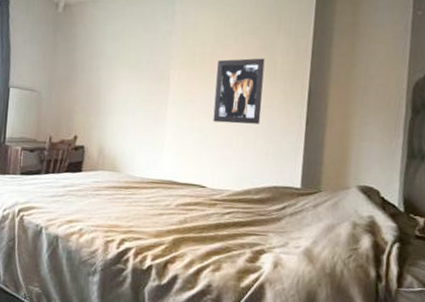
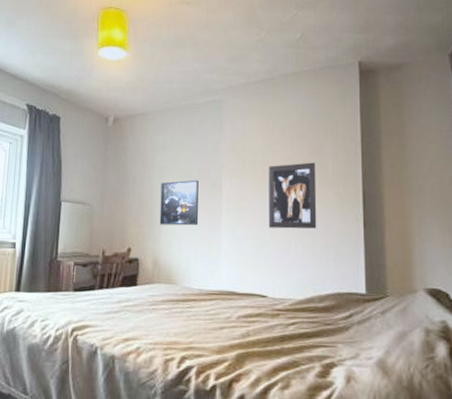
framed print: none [106,71,147,117] -> present [159,180,199,226]

